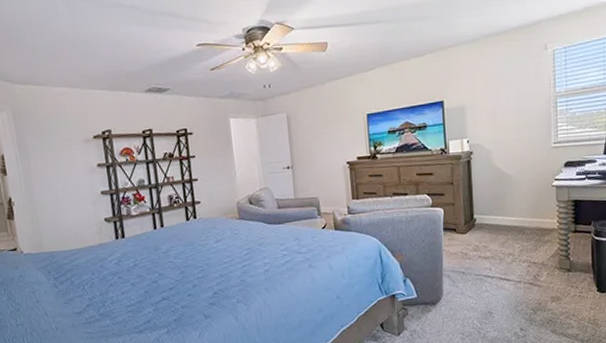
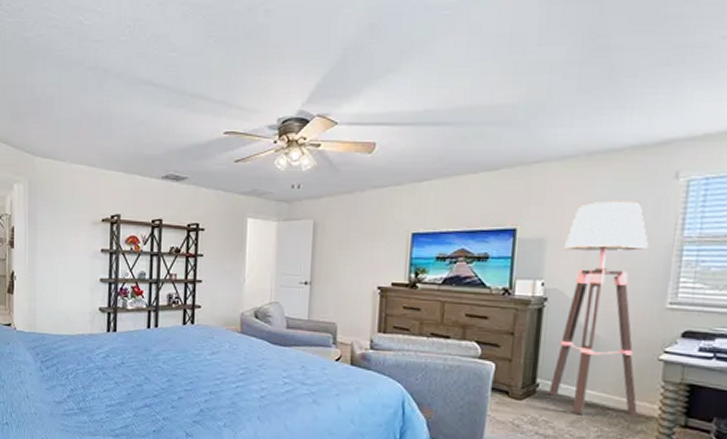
floor lamp: none [478,69,544,237] -> present [549,201,648,415]

